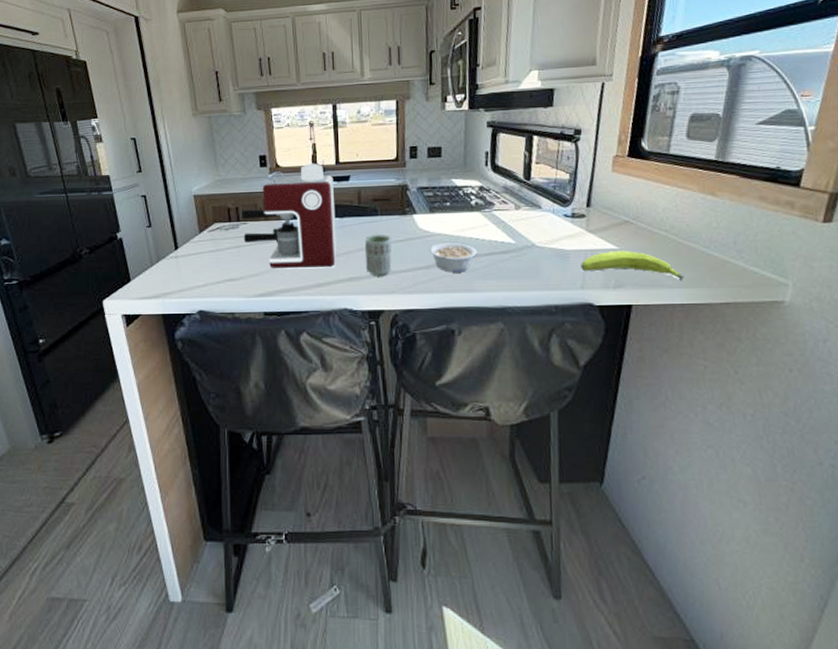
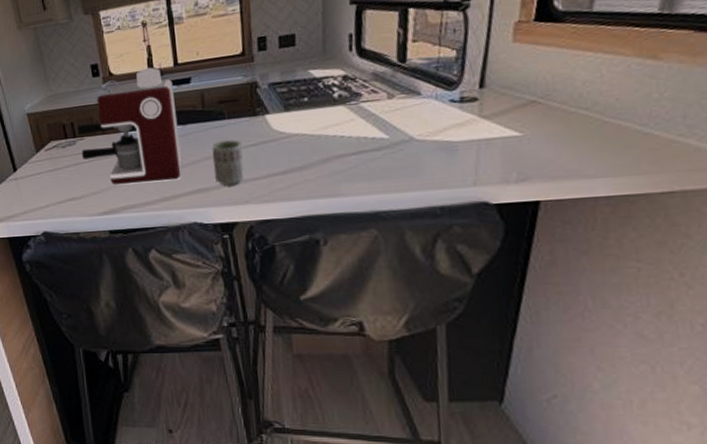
legume: present [429,242,476,273] -> none [285,142,342,177]
fruit: present [580,250,684,280] -> none [472,136,612,168]

